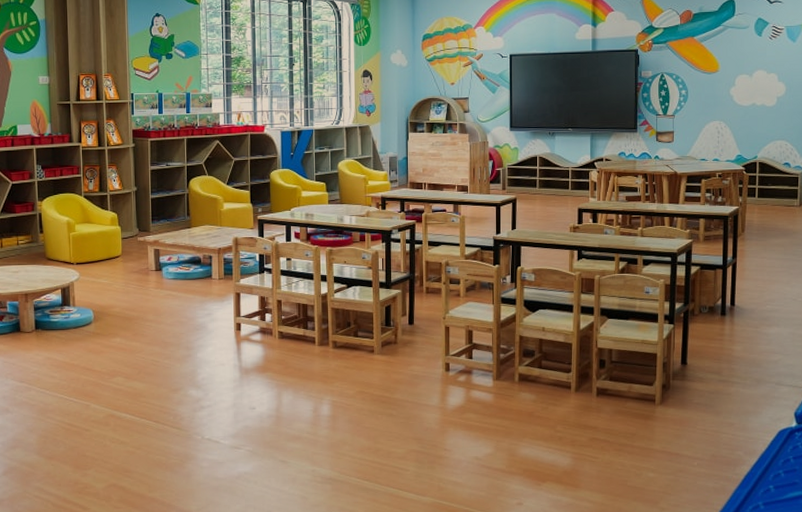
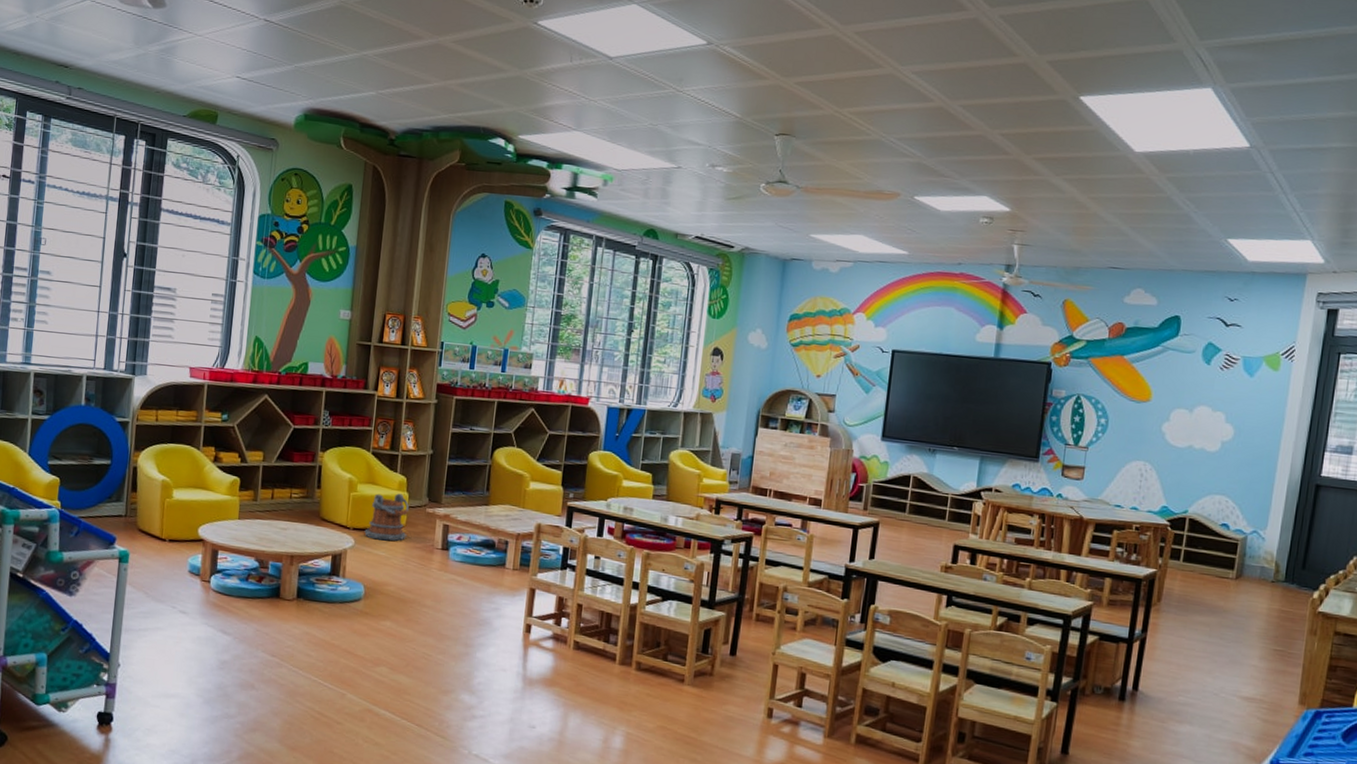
bucket: none [87,228,124,270] -> present [364,493,410,542]

